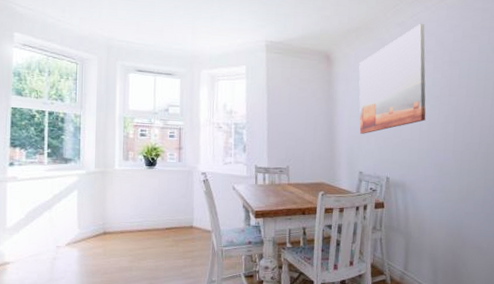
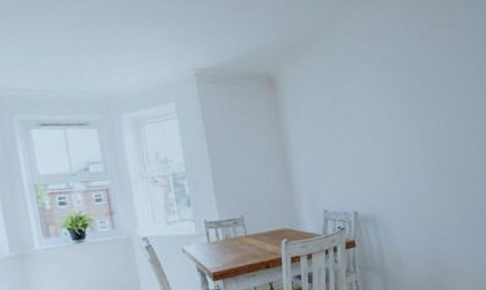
wall art: present [359,23,426,134] -> none [308,27,390,167]

